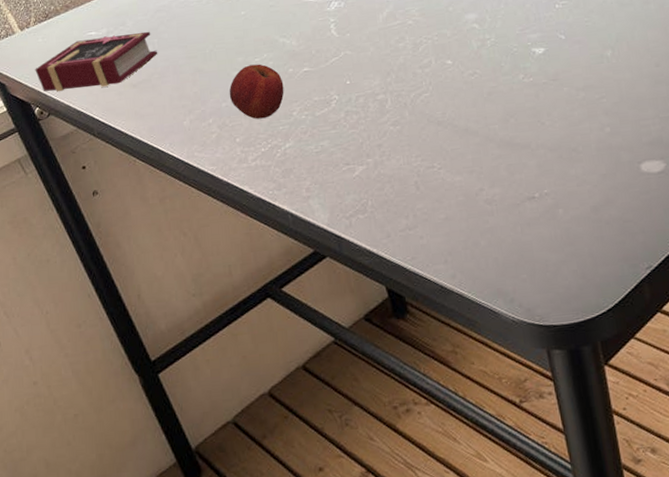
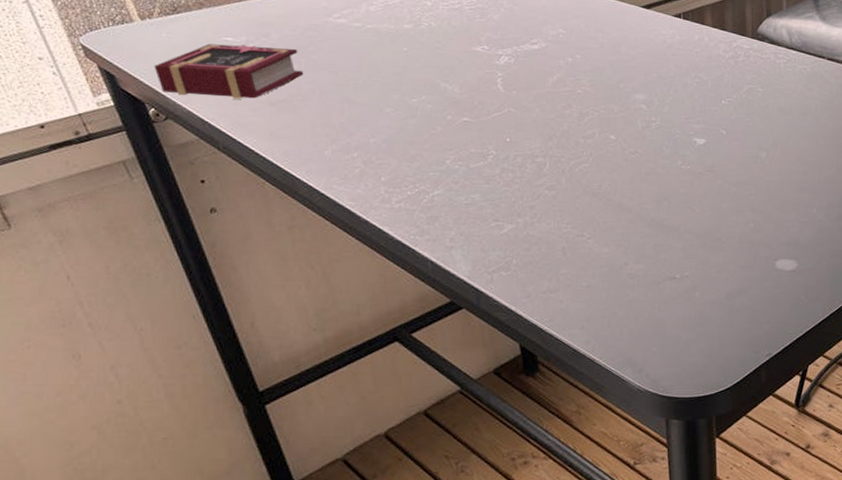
apple: present [229,64,284,120] -> none [379,104,440,162]

